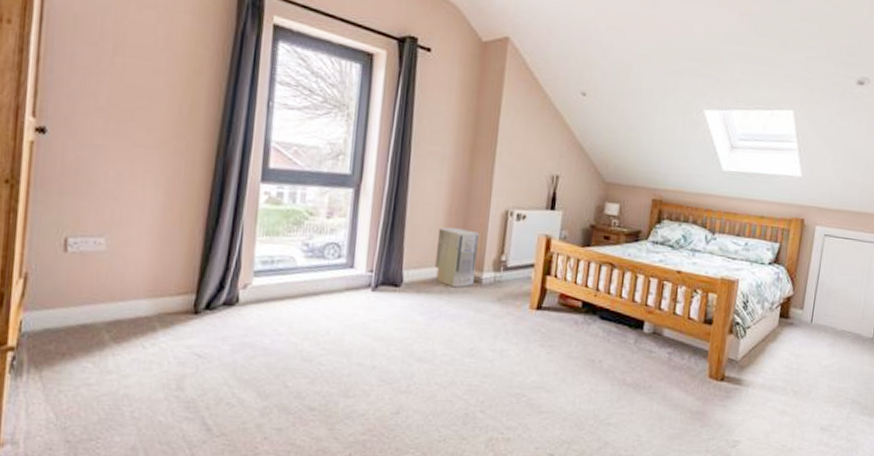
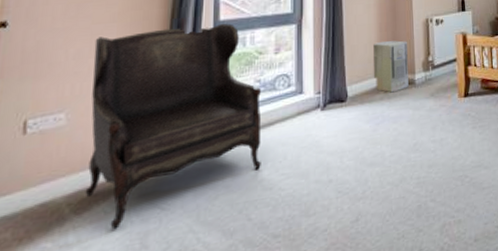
armchair: none [124,162,310,366] -> present [85,23,262,230]

